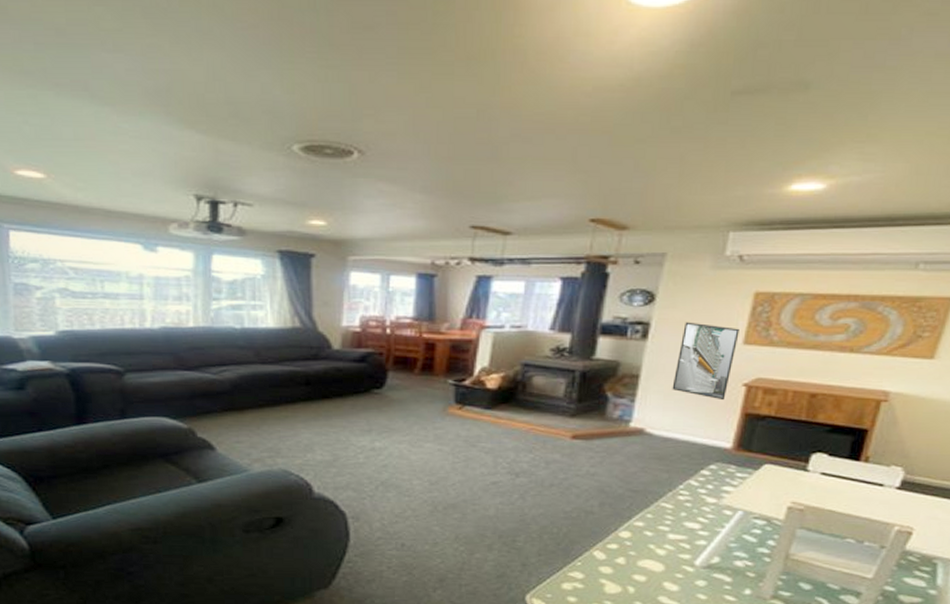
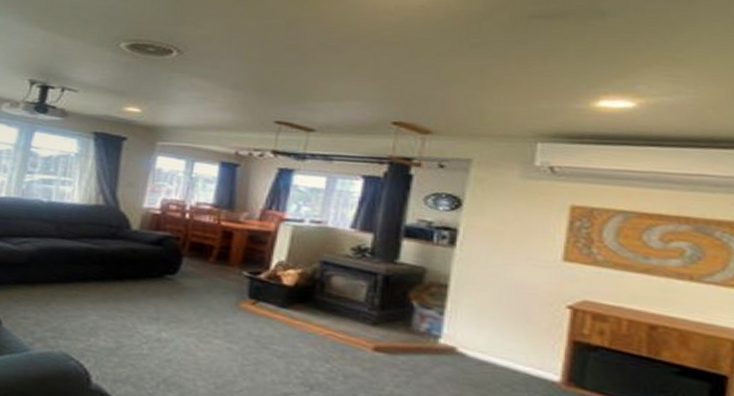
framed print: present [672,321,740,401] -> none [485,231,557,323]

